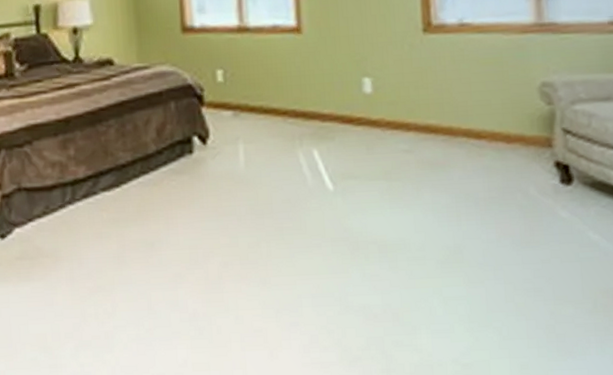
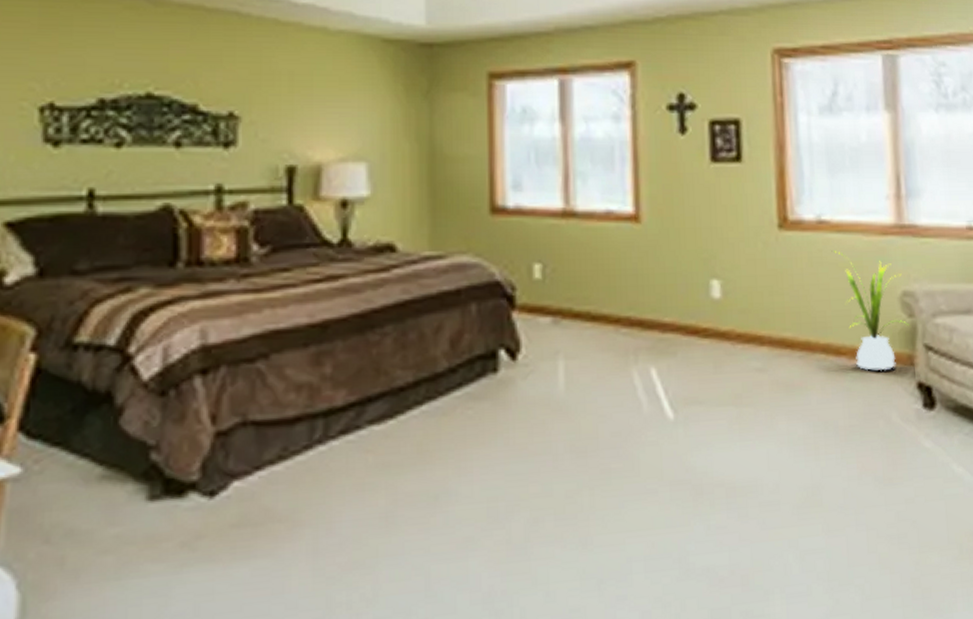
house plant: none [472,49,548,152] -> present [831,250,909,371]

